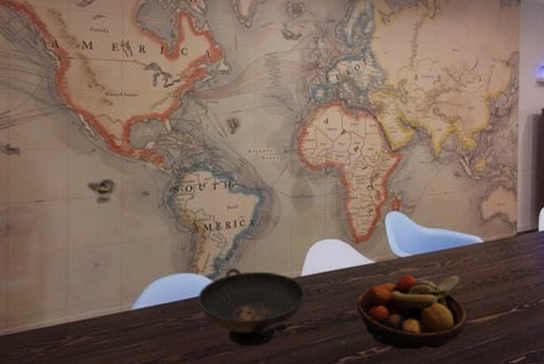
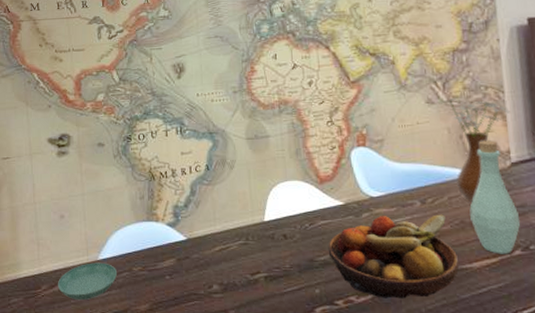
saucer: none [84,312,151,351] -> present [57,262,118,301]
decorative bowl: present [197,268,306,347] -> none [160,215,271,296]
vase: none [465,172,520,266] -> present [440,97,510,203]
bottle: none [480,212,519,312] -> present [469,140,521,254]

